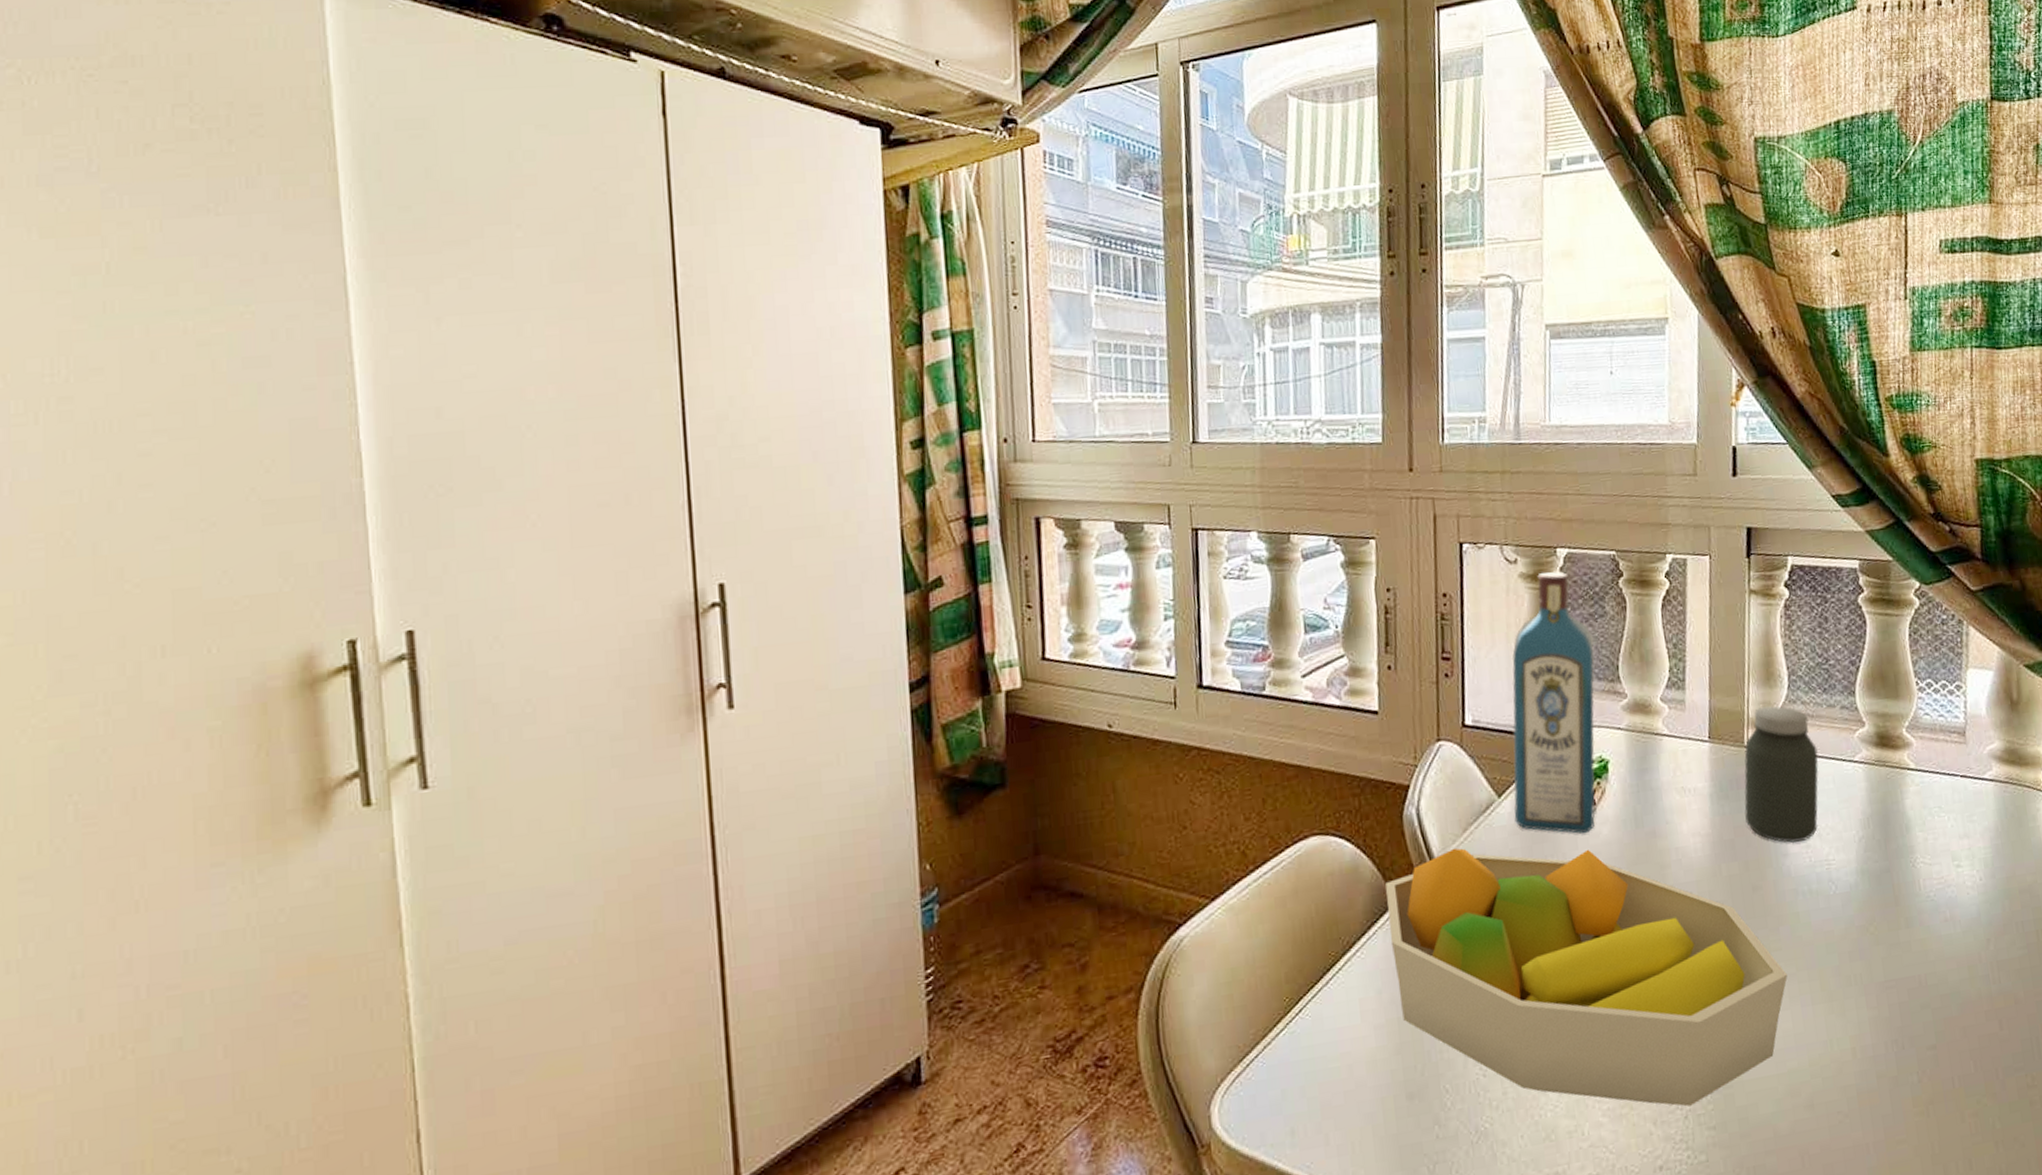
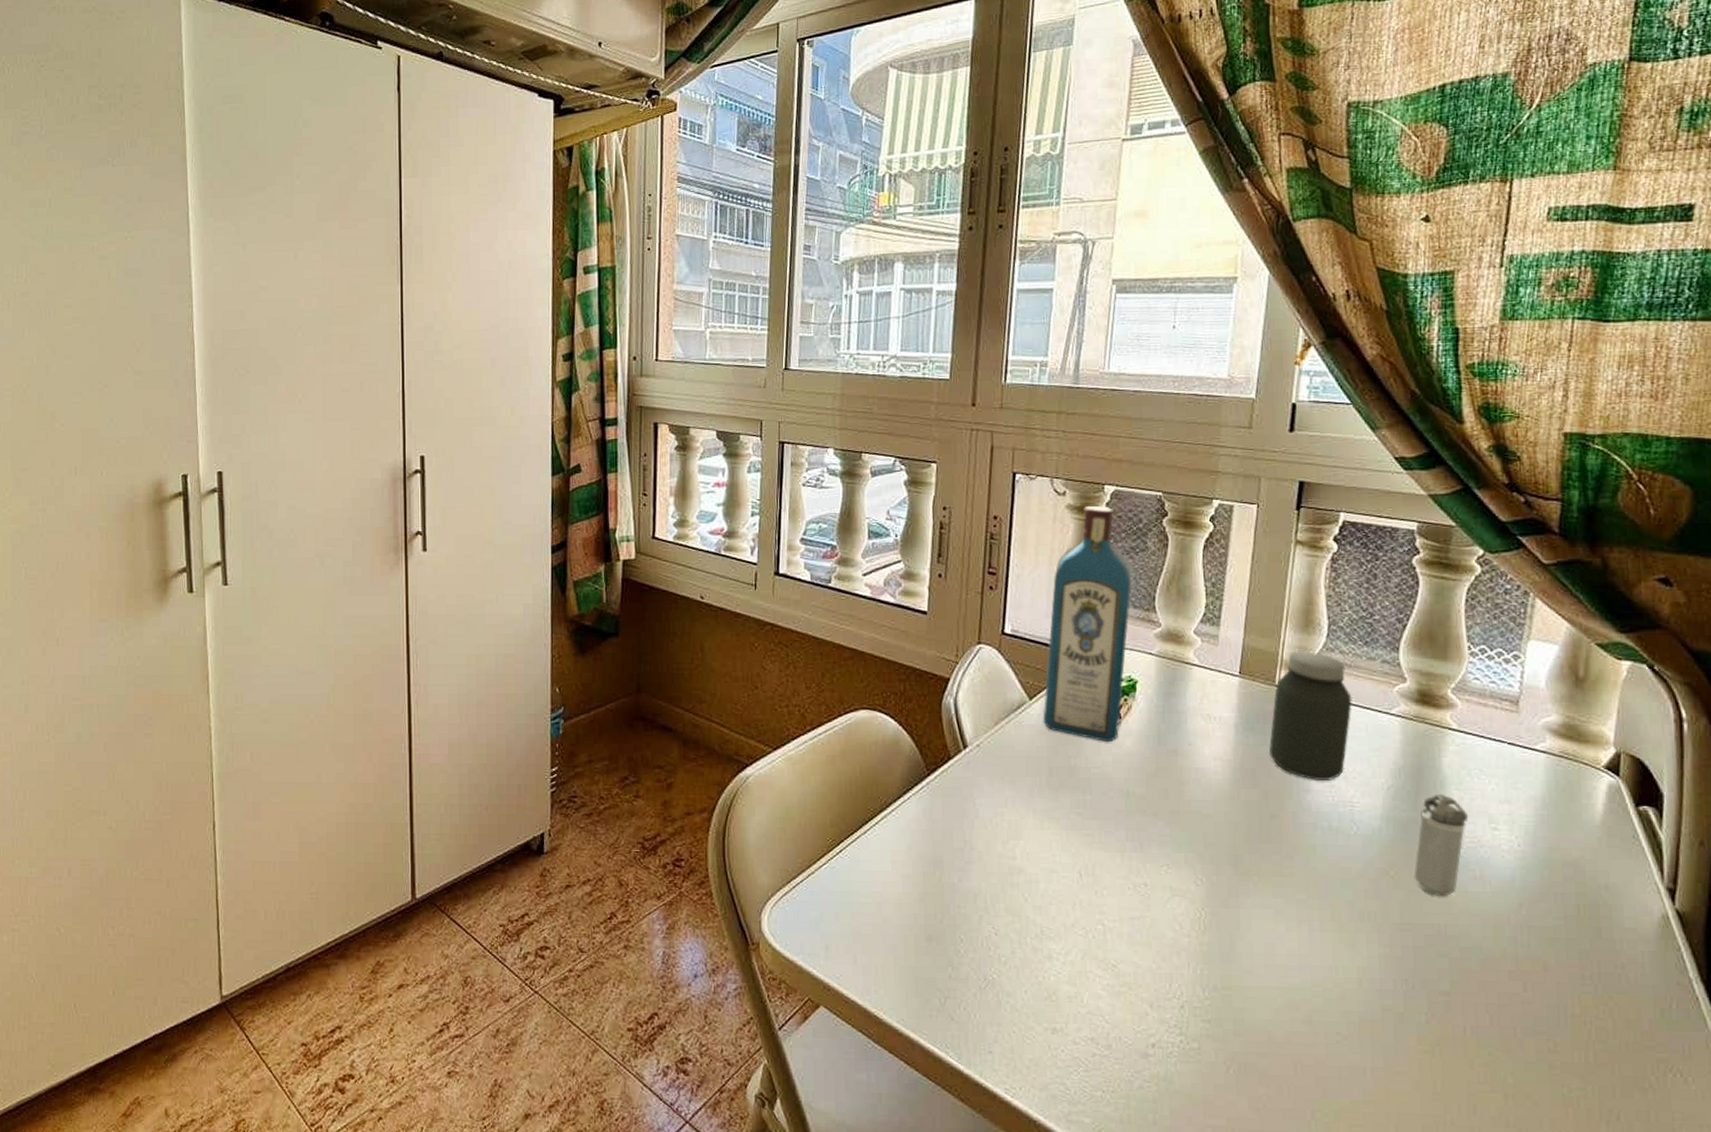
fruit bowl: present [1386,848,1788,1107] -> none [922,737,1297,998]
shaker: none [1891,837,1934,946] -> present [1413,793,1469,897]

